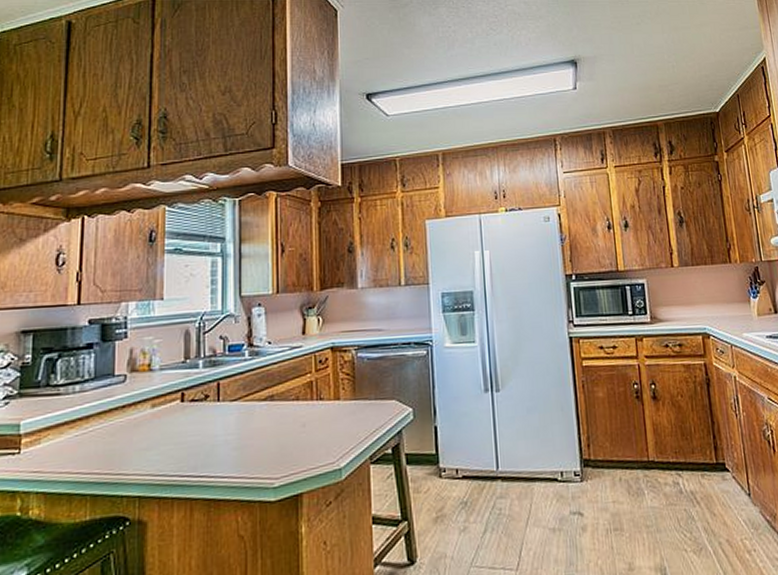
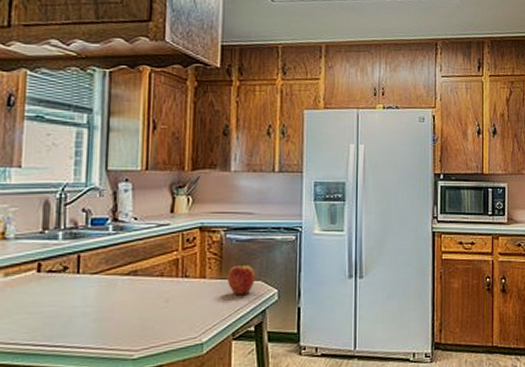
apple: none [360,383,390,415] -> present [227,264,256,294]

